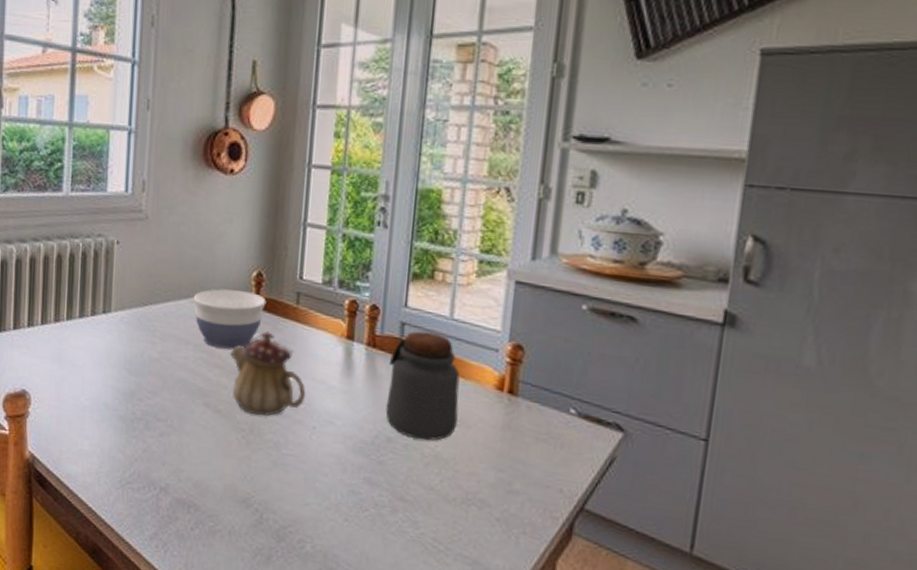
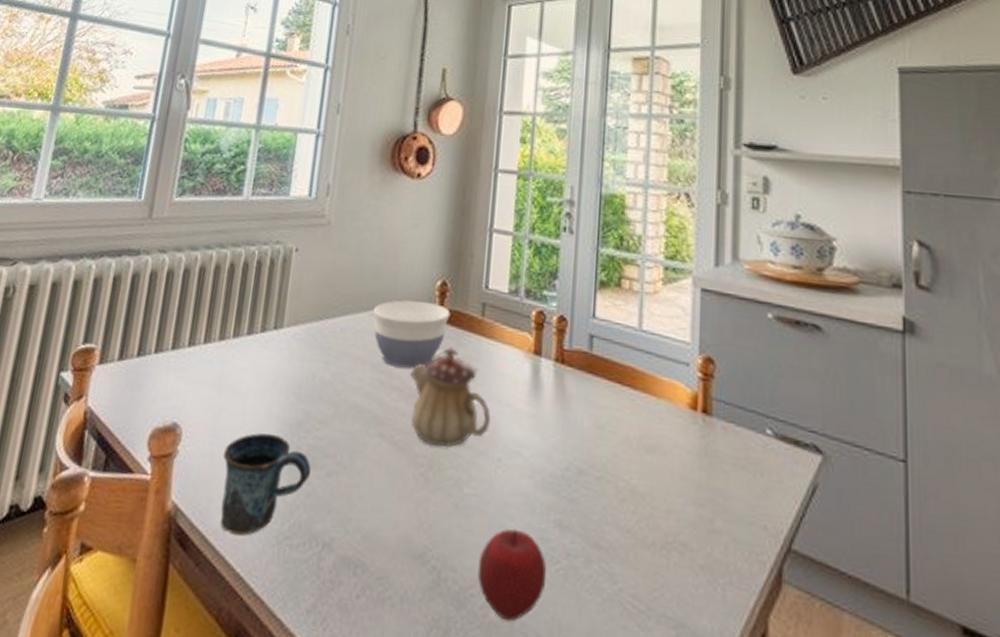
mug: none [68,400,146,480] -> present [220,433,312,536]
apple: none [295,483,357,553] -> present [477,528,547,622]
jar: present [385,331,460,441] -> none [576,344,652,472]

